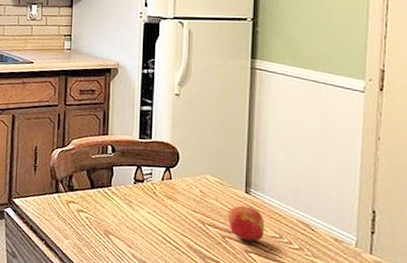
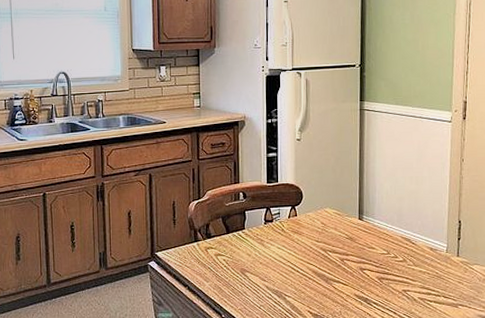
apple: present [227,205,265,241] -> none [345,231,376,260]

